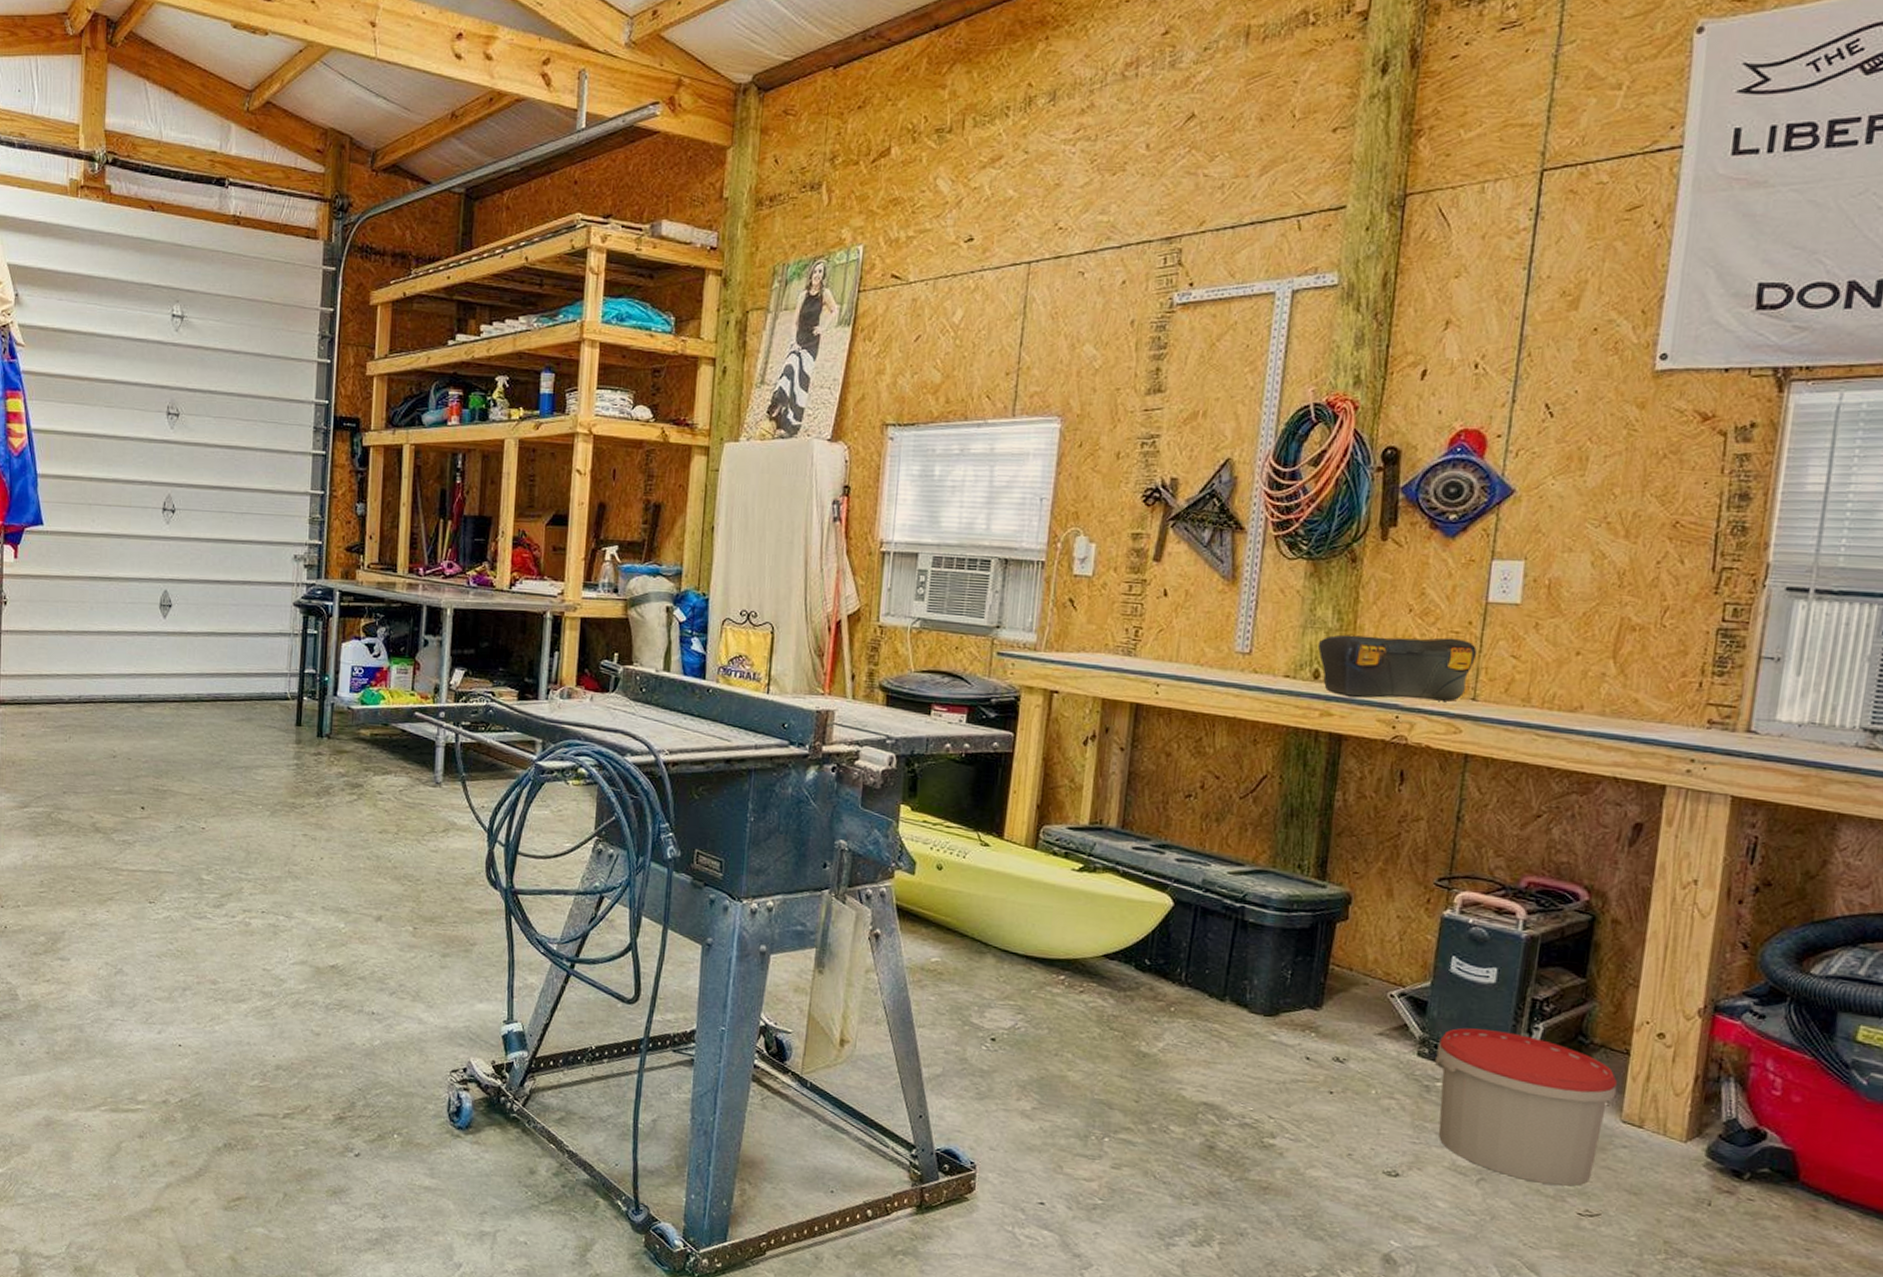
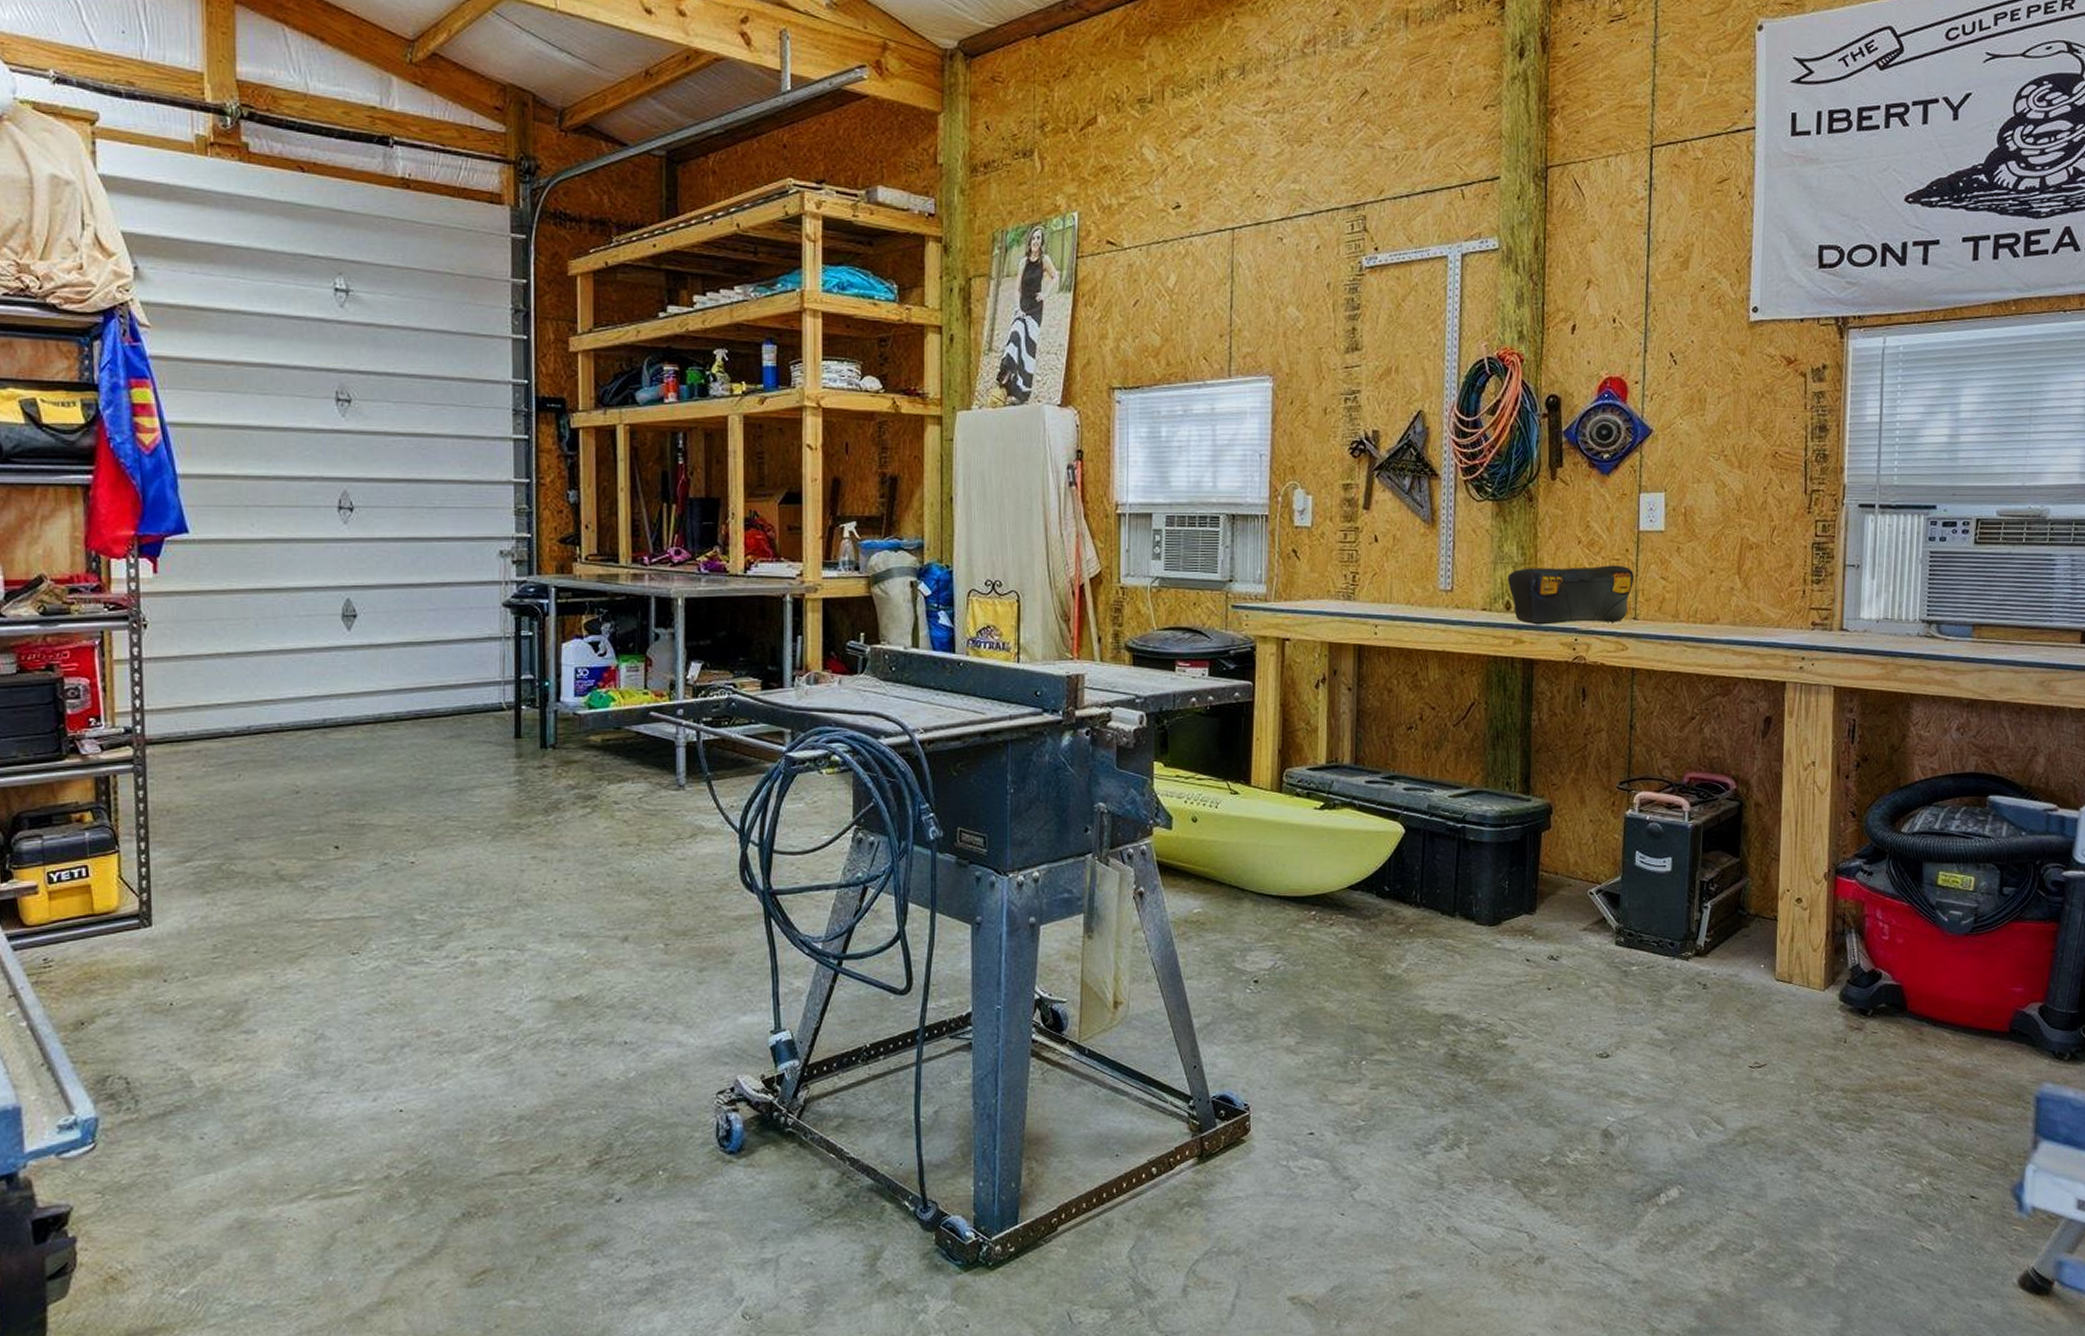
bucket: present [1434,1028,1617,1186] -> none [1629,913,1770,1044]

